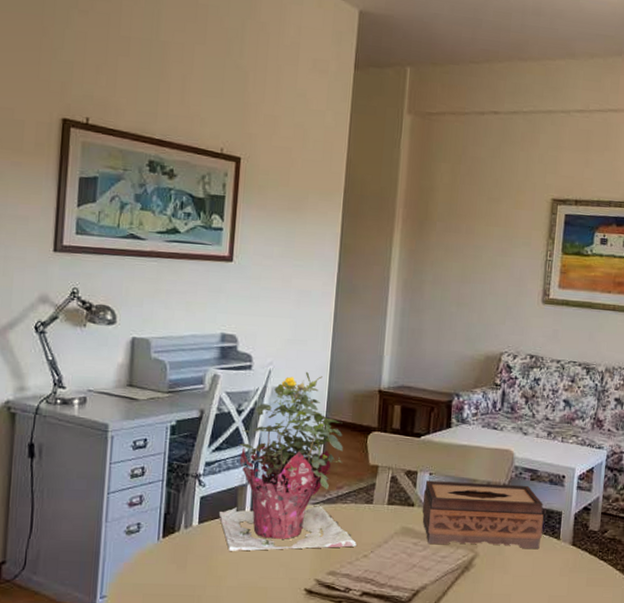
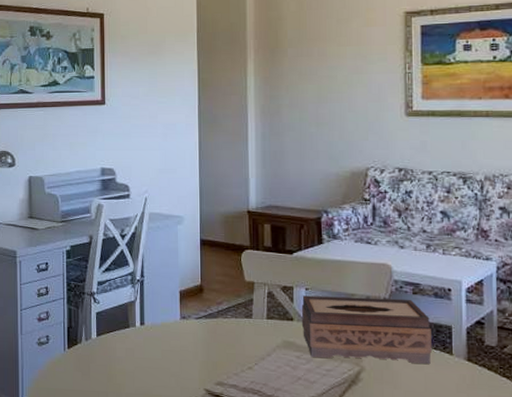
potted flower: present [219,371,357,551] -> none [114,197,241,362]

